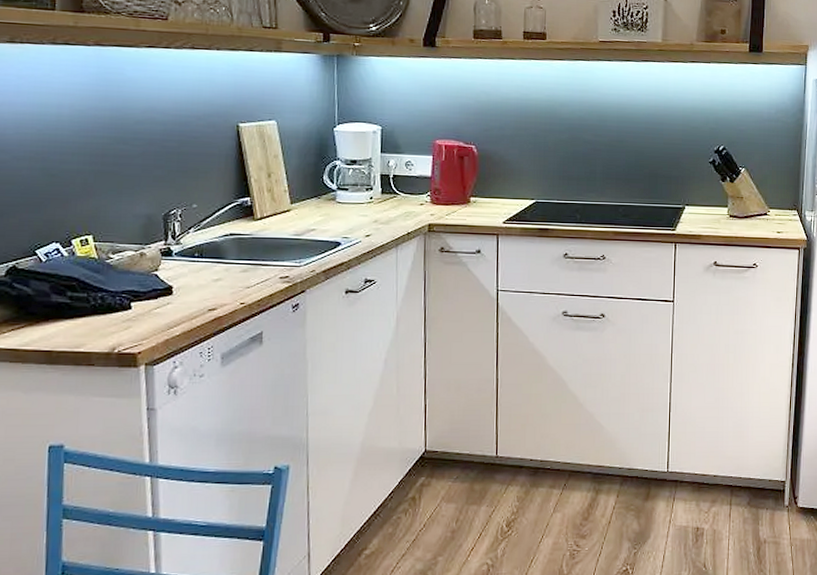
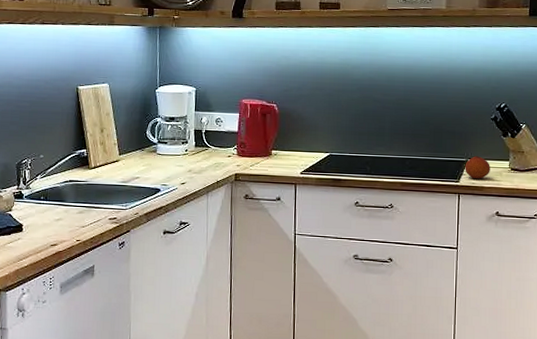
fruit: none [682,202,708,227] -> present [465,156,490,179]

